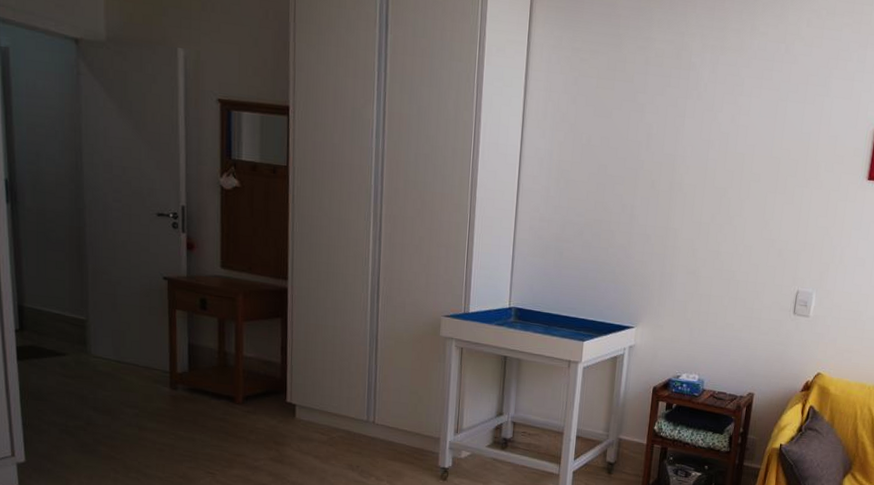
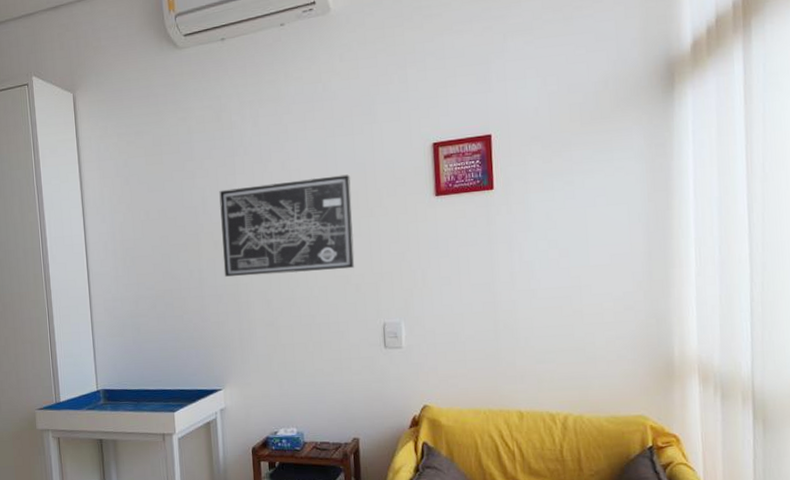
wall art: none [656,130,794,234] -> present [219,174,355,277]

